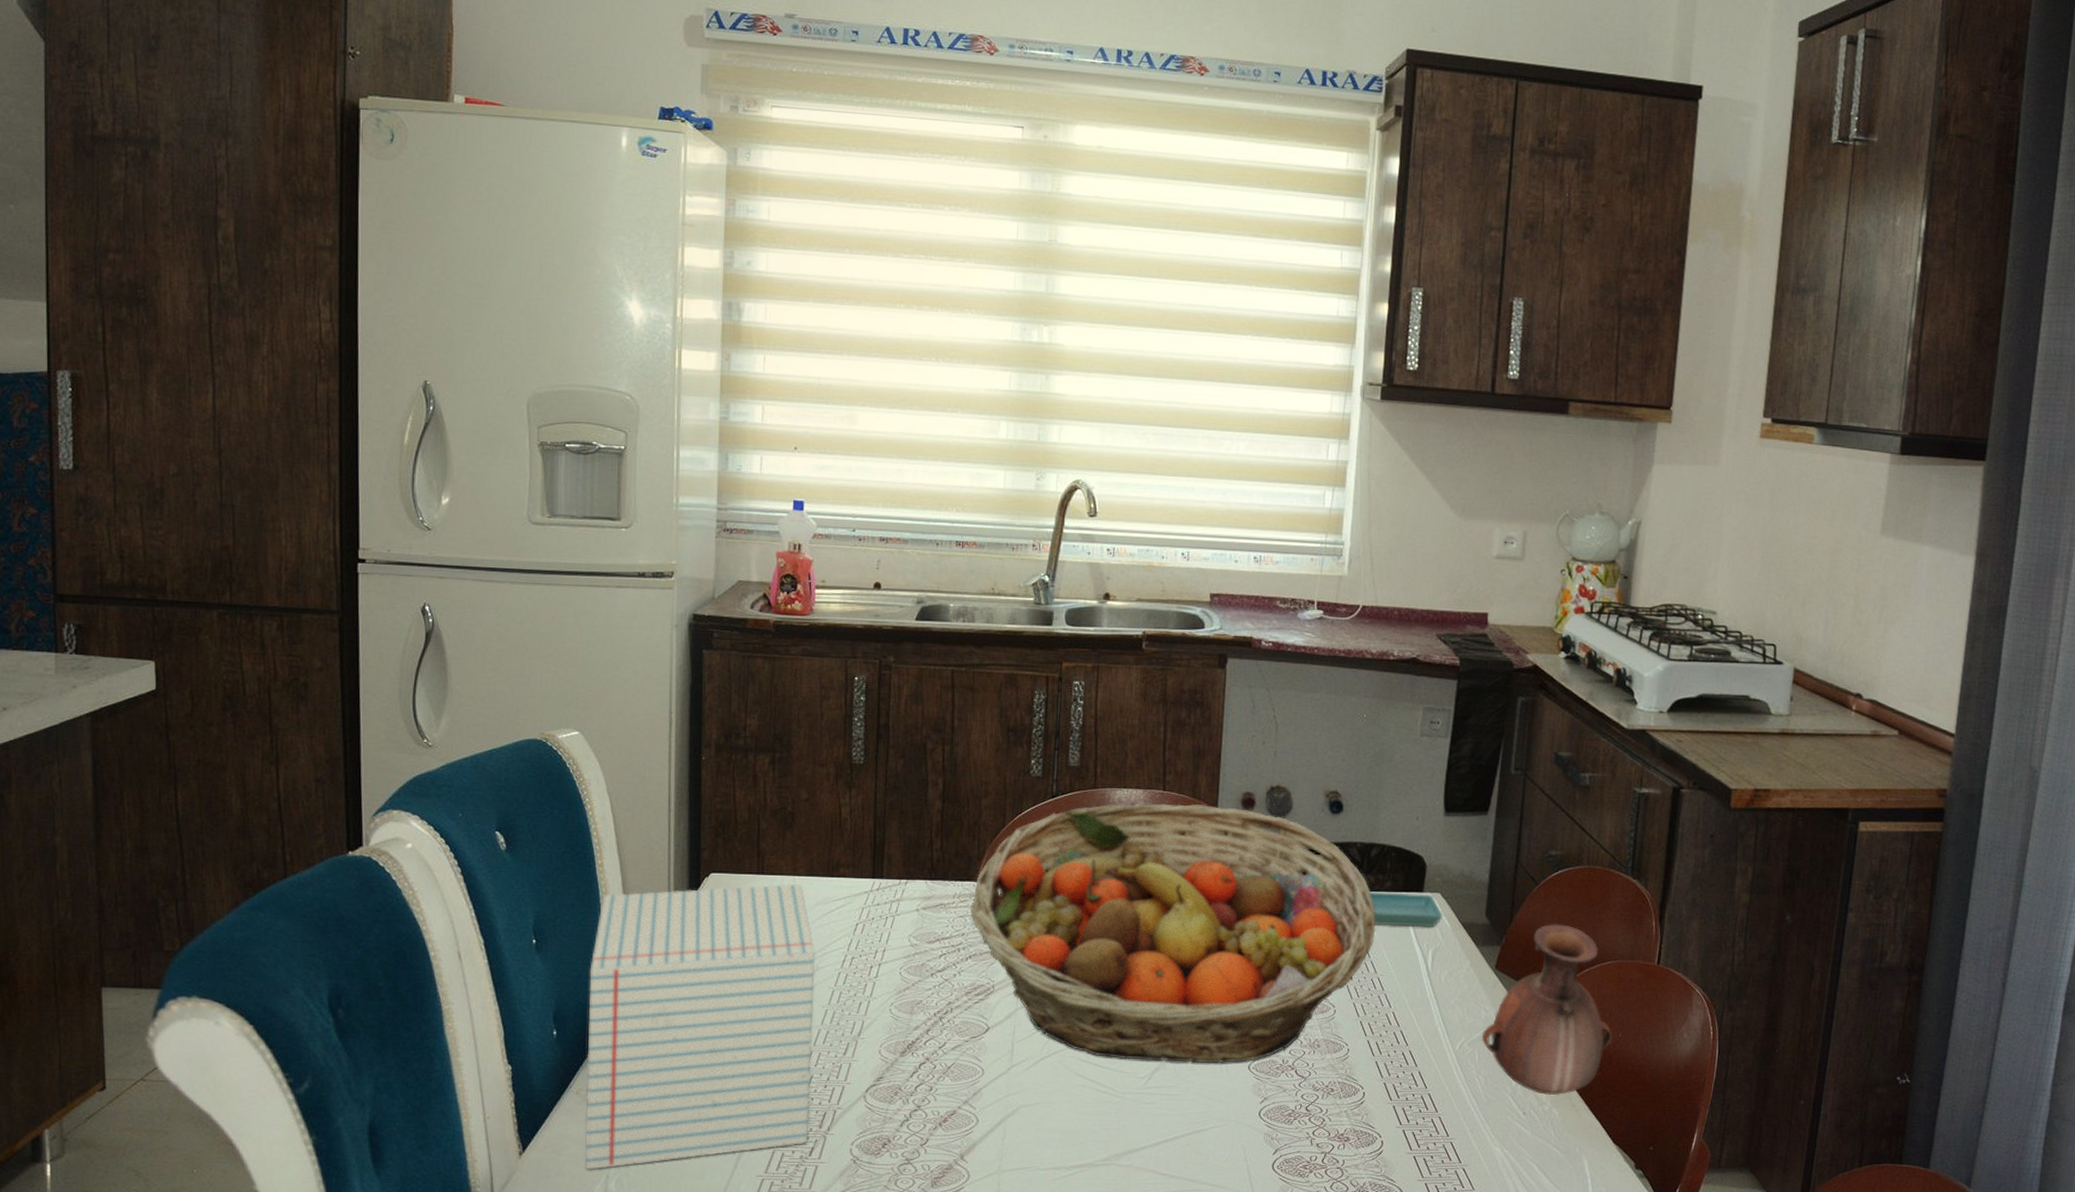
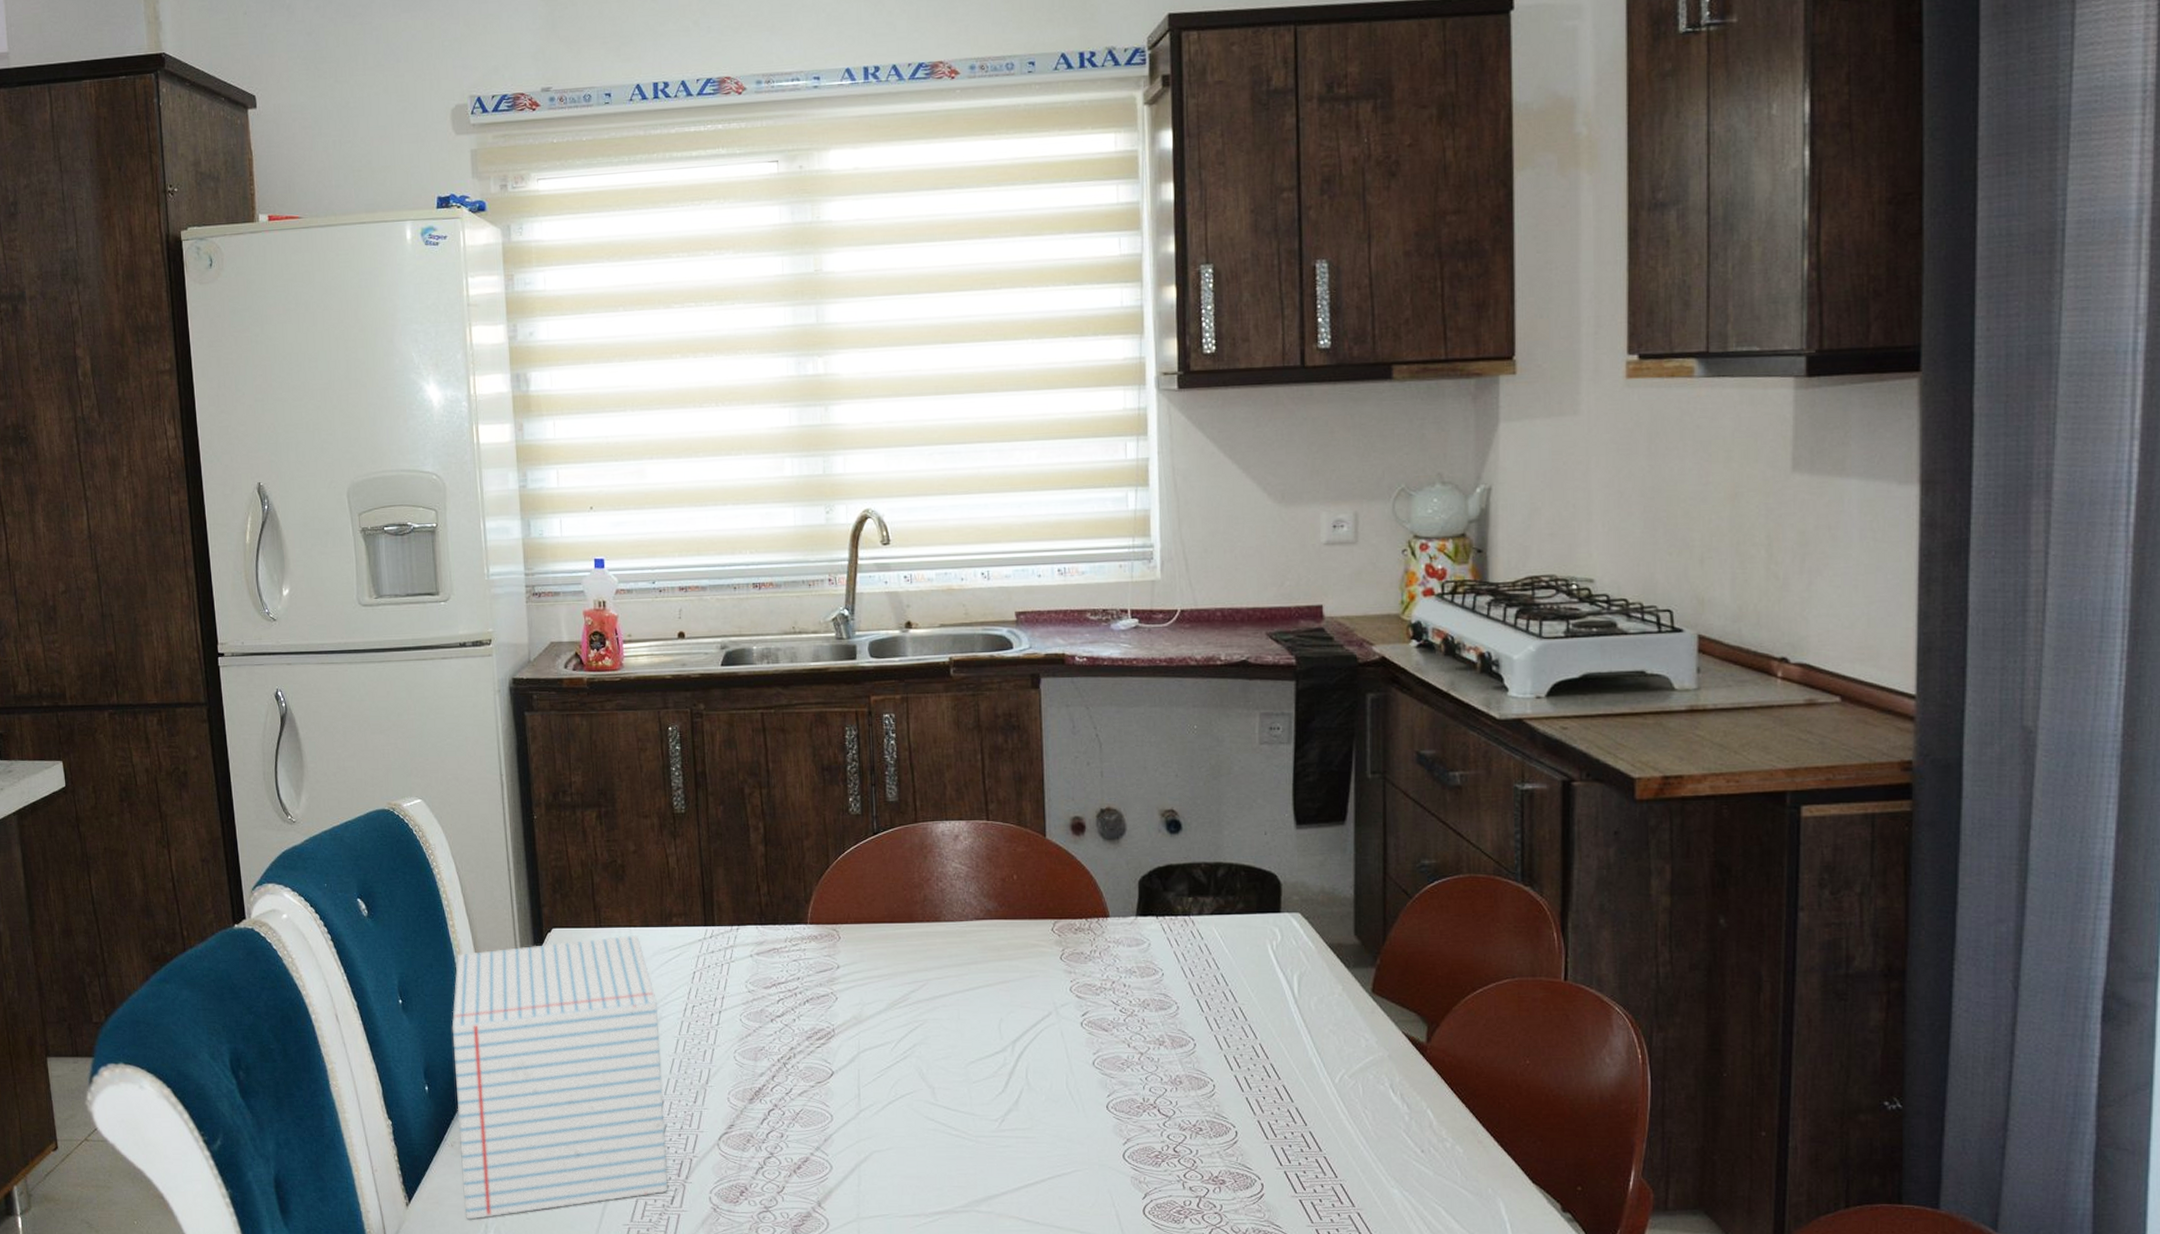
fruit basket: present [970,803,1377,1064] -> none [803,832,1231,1104]
saucer: present [1355,892,1443,927] -> none [1206,914,1305,951]
vase: present [1482,923,1613,1096] -> none [1365,939,1519,1131]

